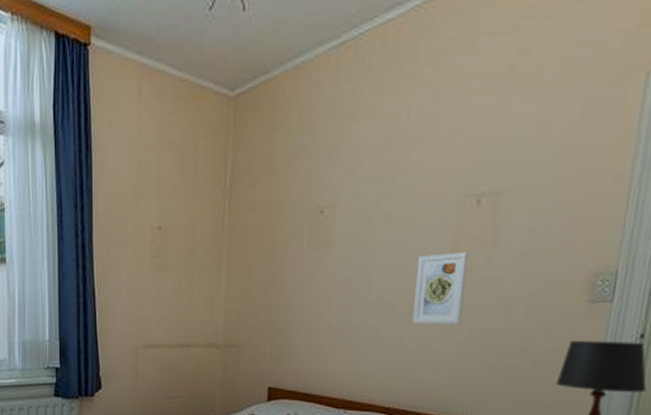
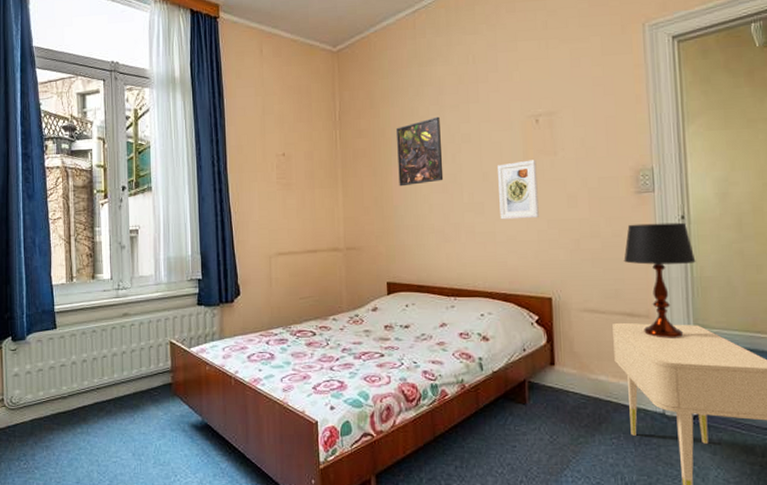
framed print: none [294,189,355,276] -> present [395,116,444,187]

